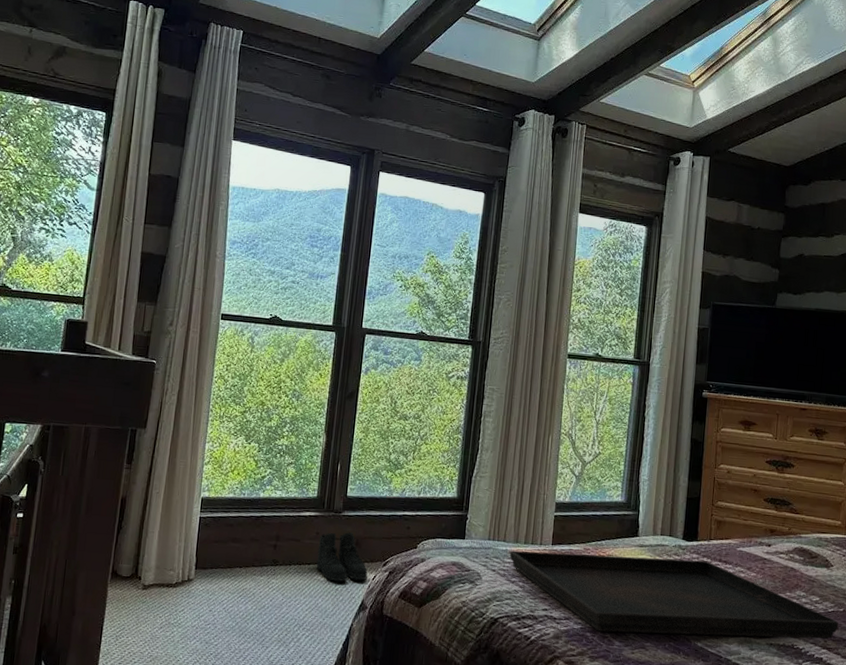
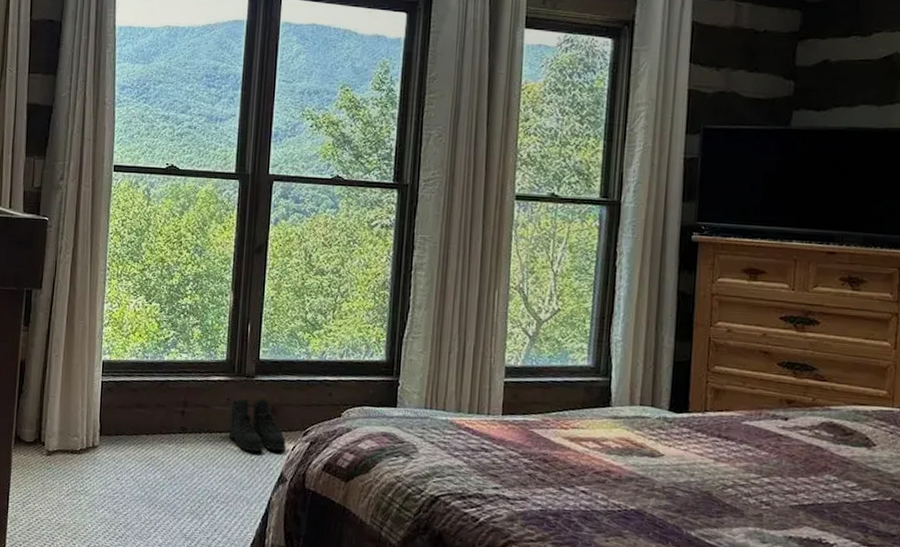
serving tray: present [509,550,839,639] -> none [450,421,885,534]

